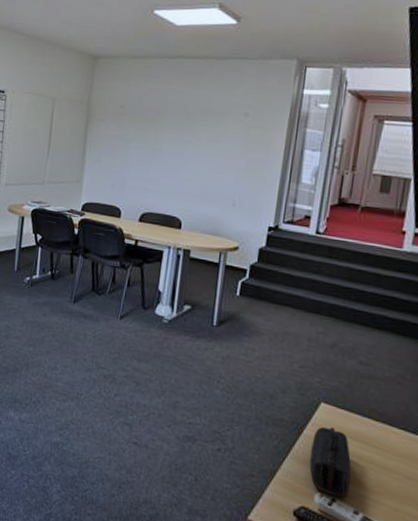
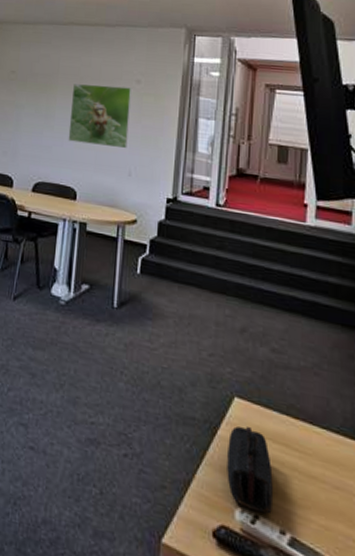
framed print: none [174,118,240,181] -> present [68,84,133,149]

